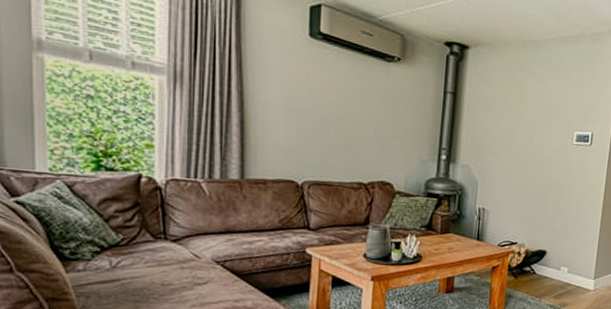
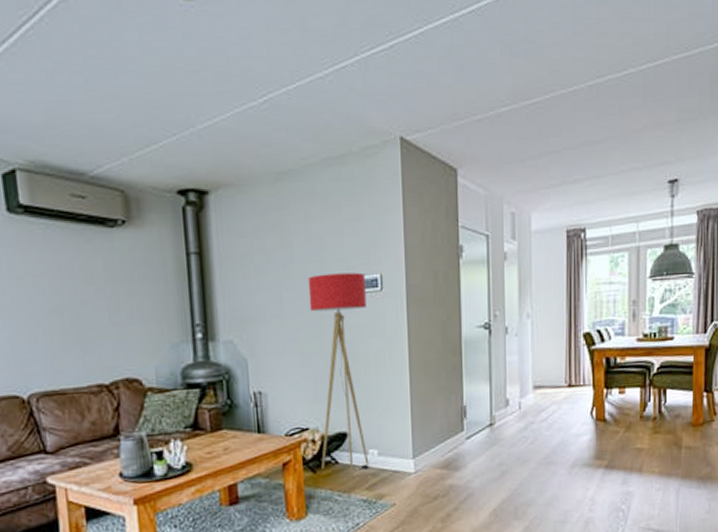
floor lamp: none [522,125,580,287] -> present [307,272,369,478]

